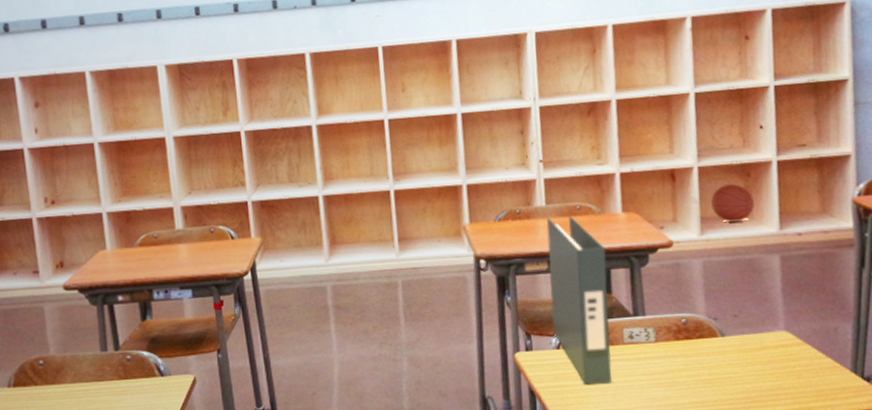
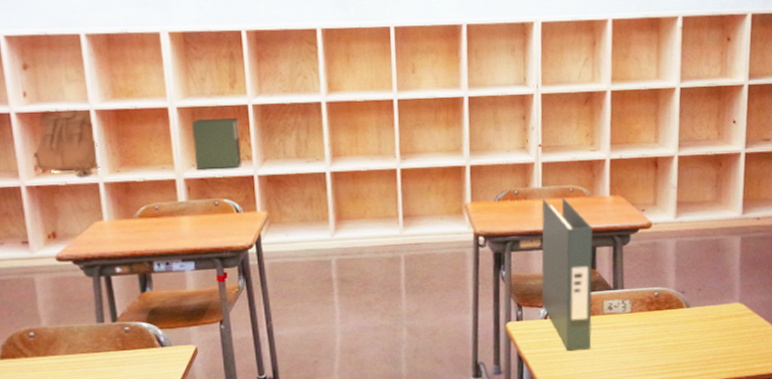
backpack: none [44,142,104,208] -> present [33,108,101,178]
binder: none [187,144,236,198] -> present [191,117,243,170]
basketball: present [711,184,754,223] -> none [687,172,723,207]

